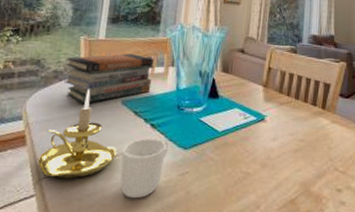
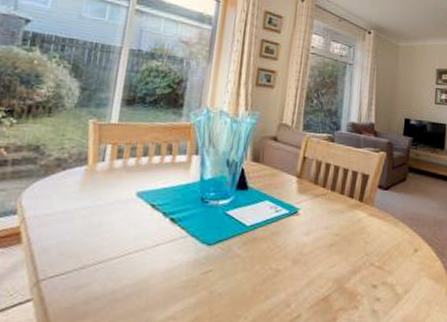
candle holder: present [37,89,117,179] -> none [35,179,131,280]
book stack: present [64,53,154,103] -> none [68,140,176,195]
mug: present [120,138,168,199] -> none [133,233,190,301]

